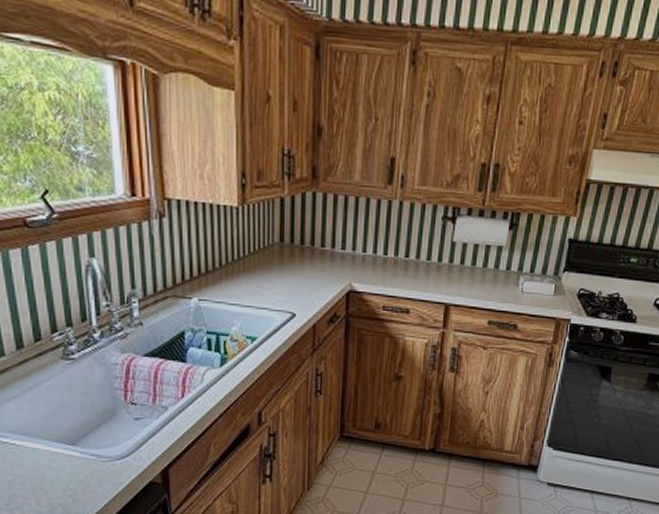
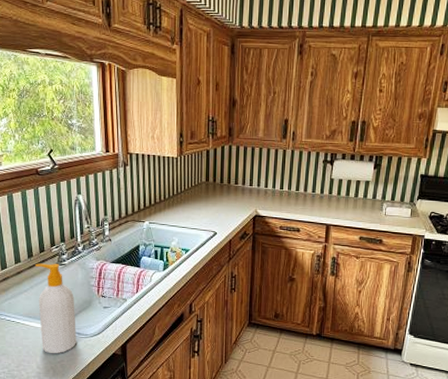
soap bottle: none [29,357,95,485] -> present [36,263,76,354]

